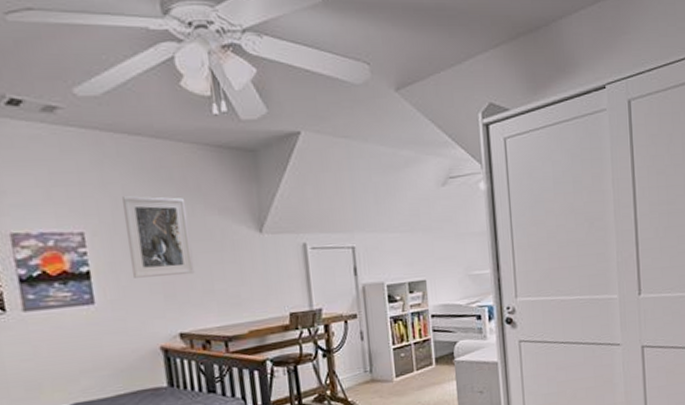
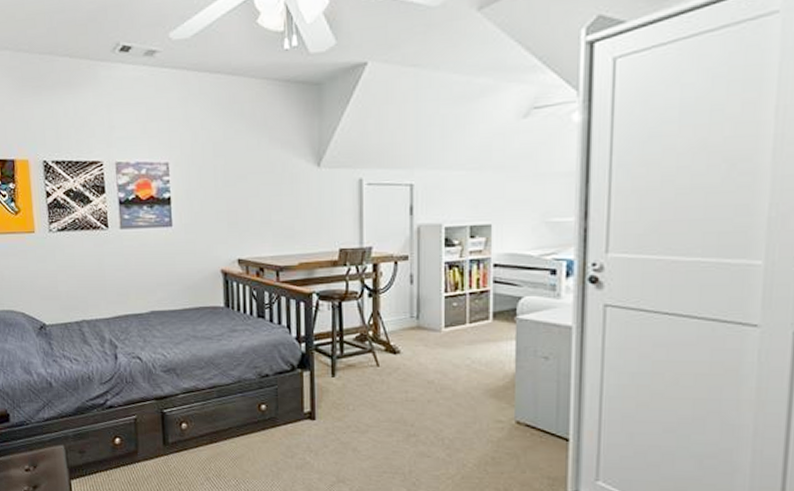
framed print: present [121,196,195,278] -> none [199,130,255,206]

